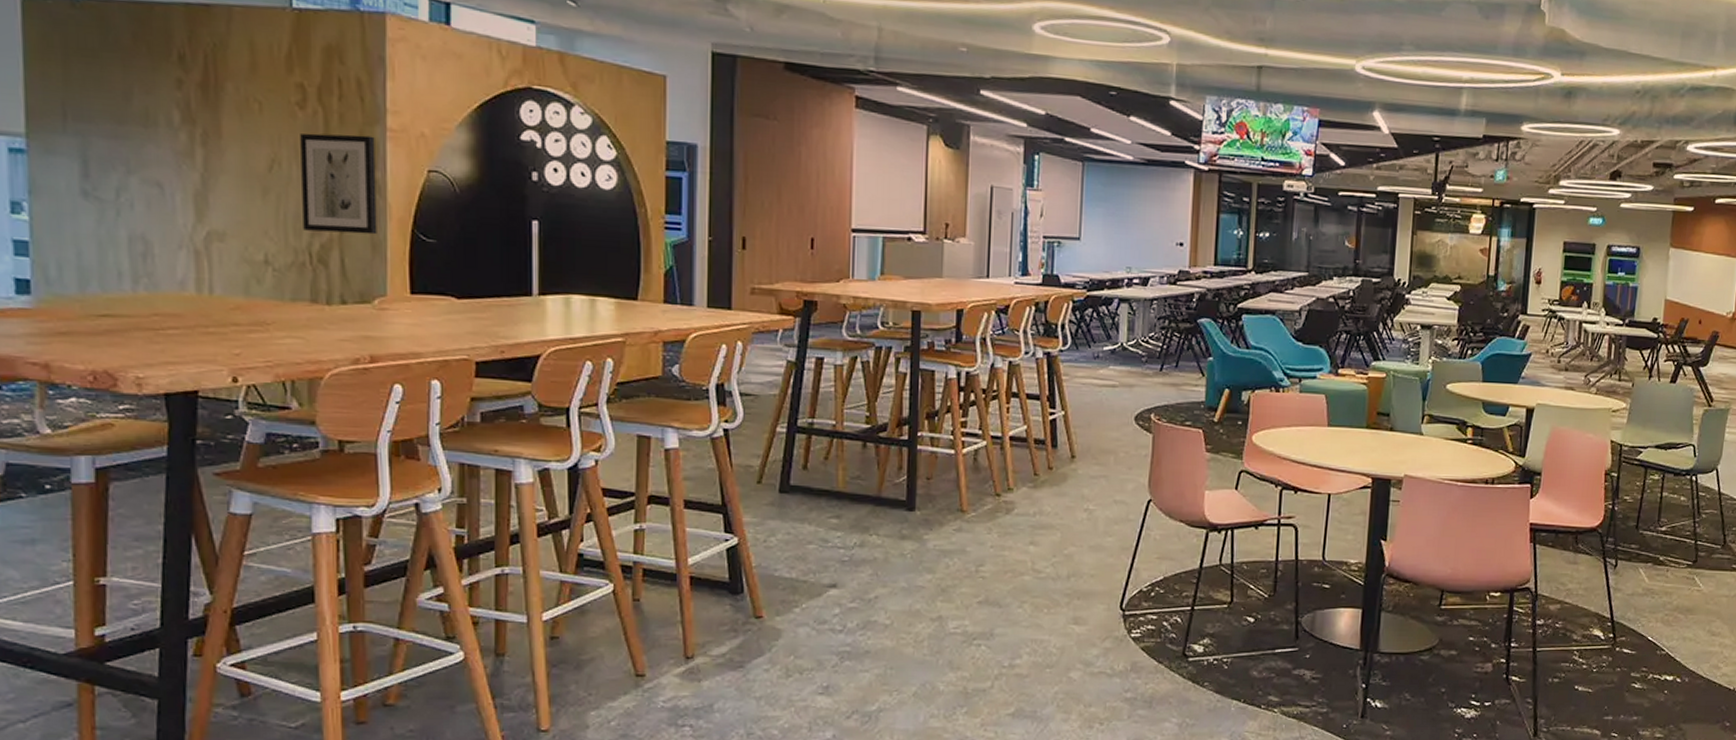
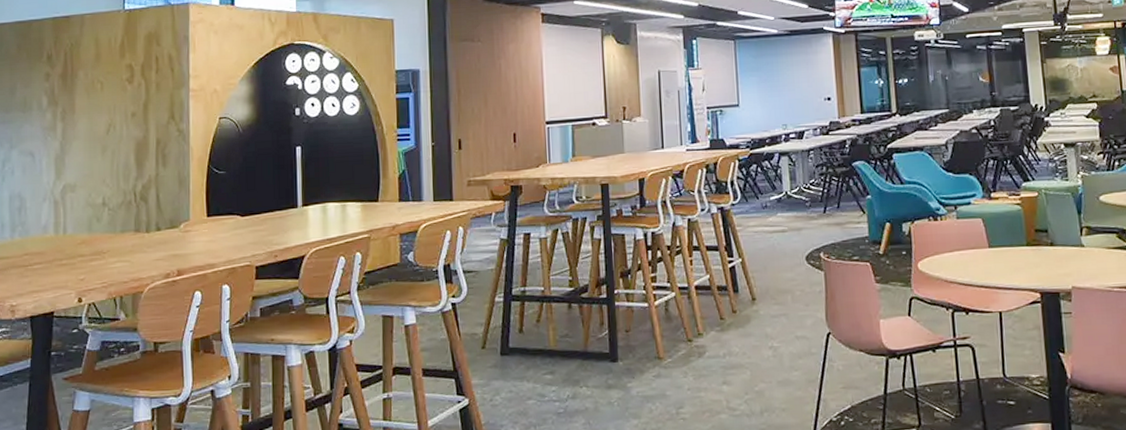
wall art: present [300,133,377,235] -> none [129,97,183,176]

